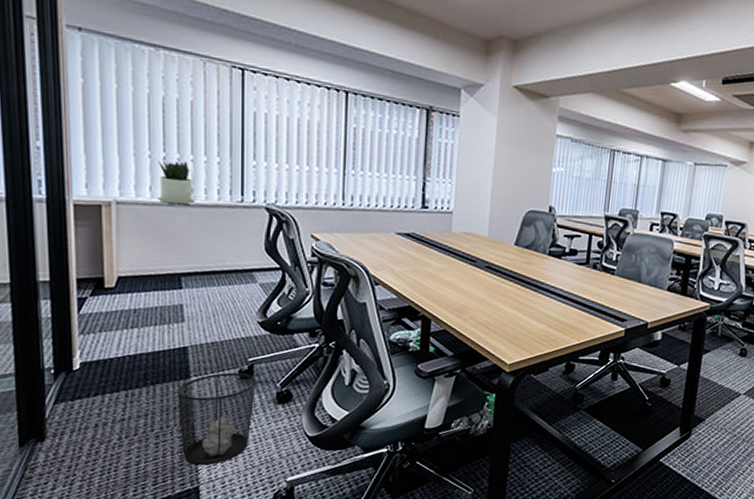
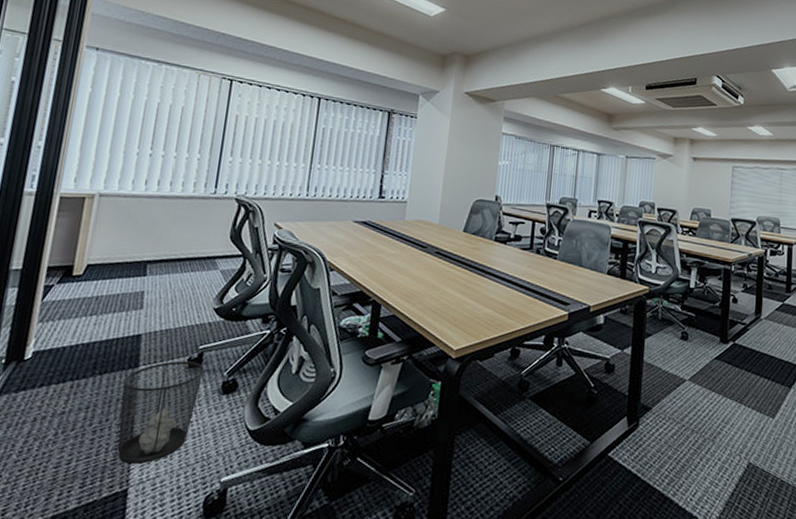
planter: present [156,159,196,205] -> none [137,156,173,197]

